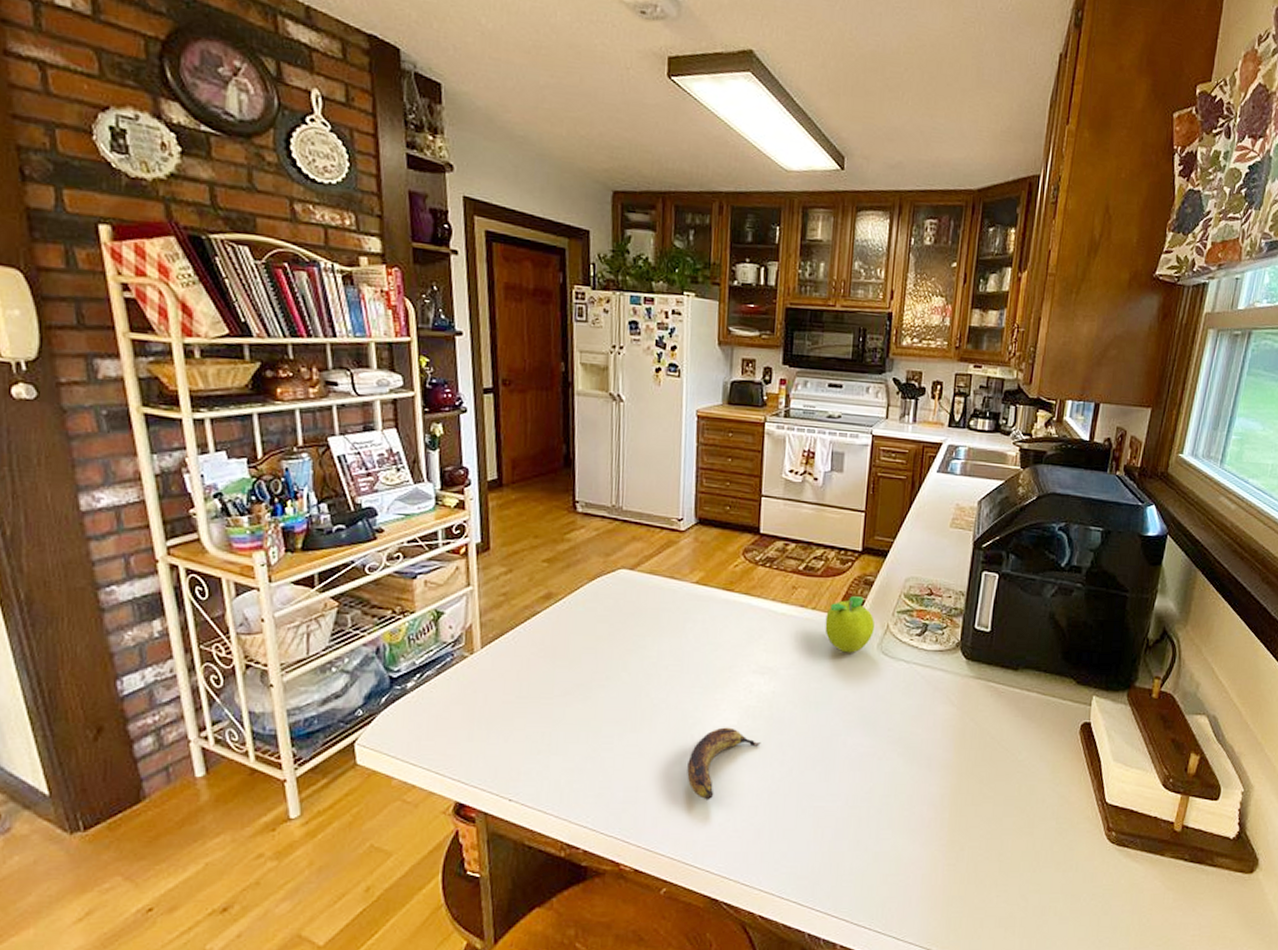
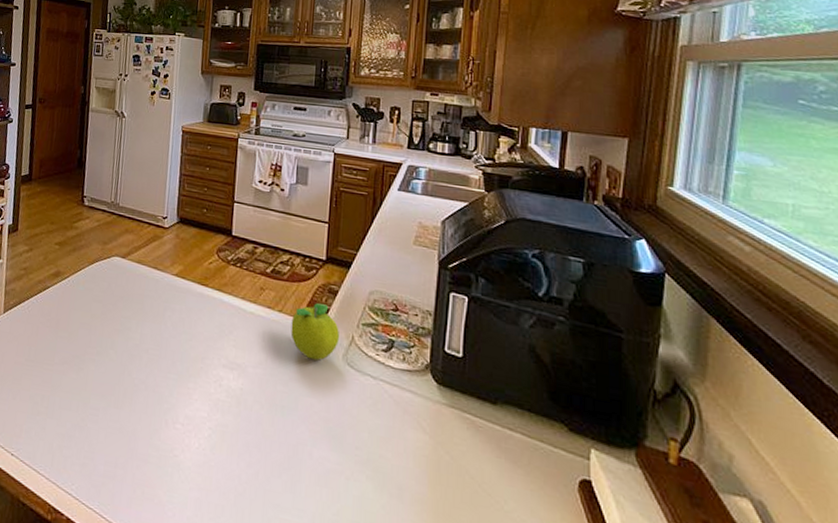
banana: present [687,727,761,800] -> none [160,416,229,490]

